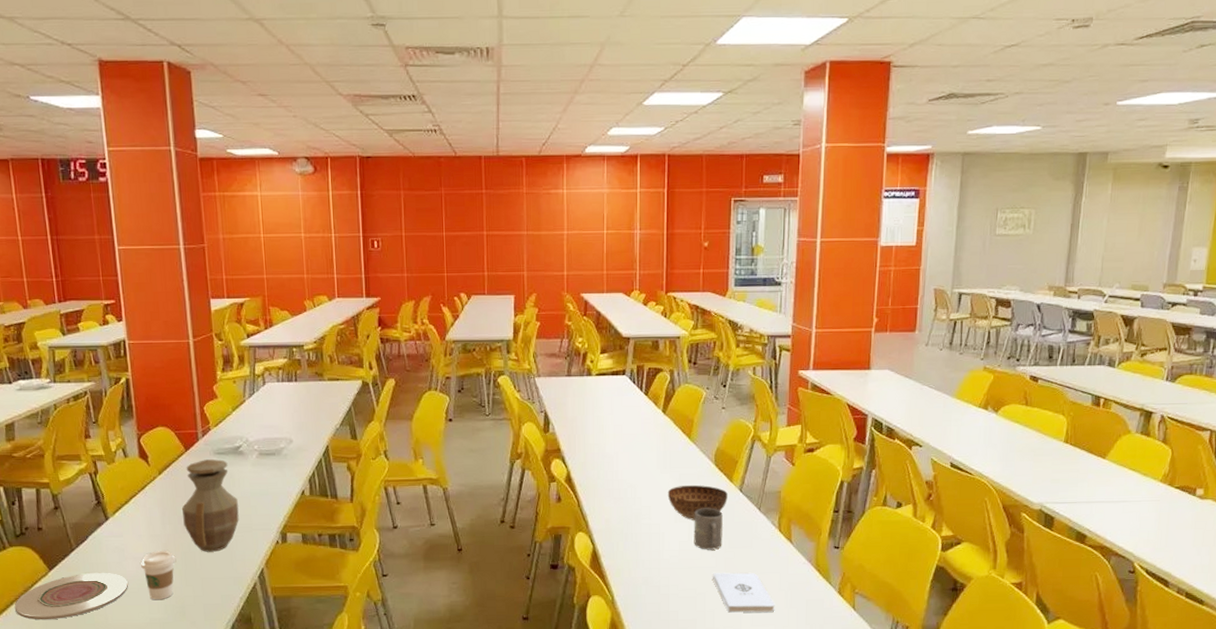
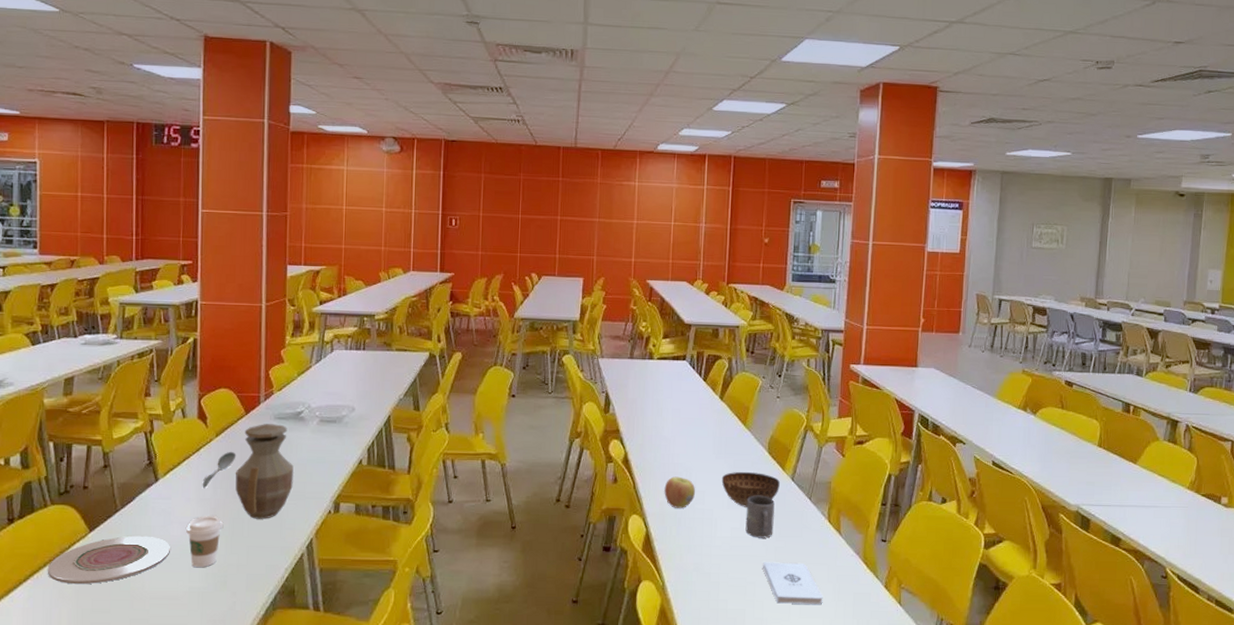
spoon: none [151,488,181,525] -> present [202,451,236,489]
apple: none [609,493,642,524] -> present [664,476,696,508]

